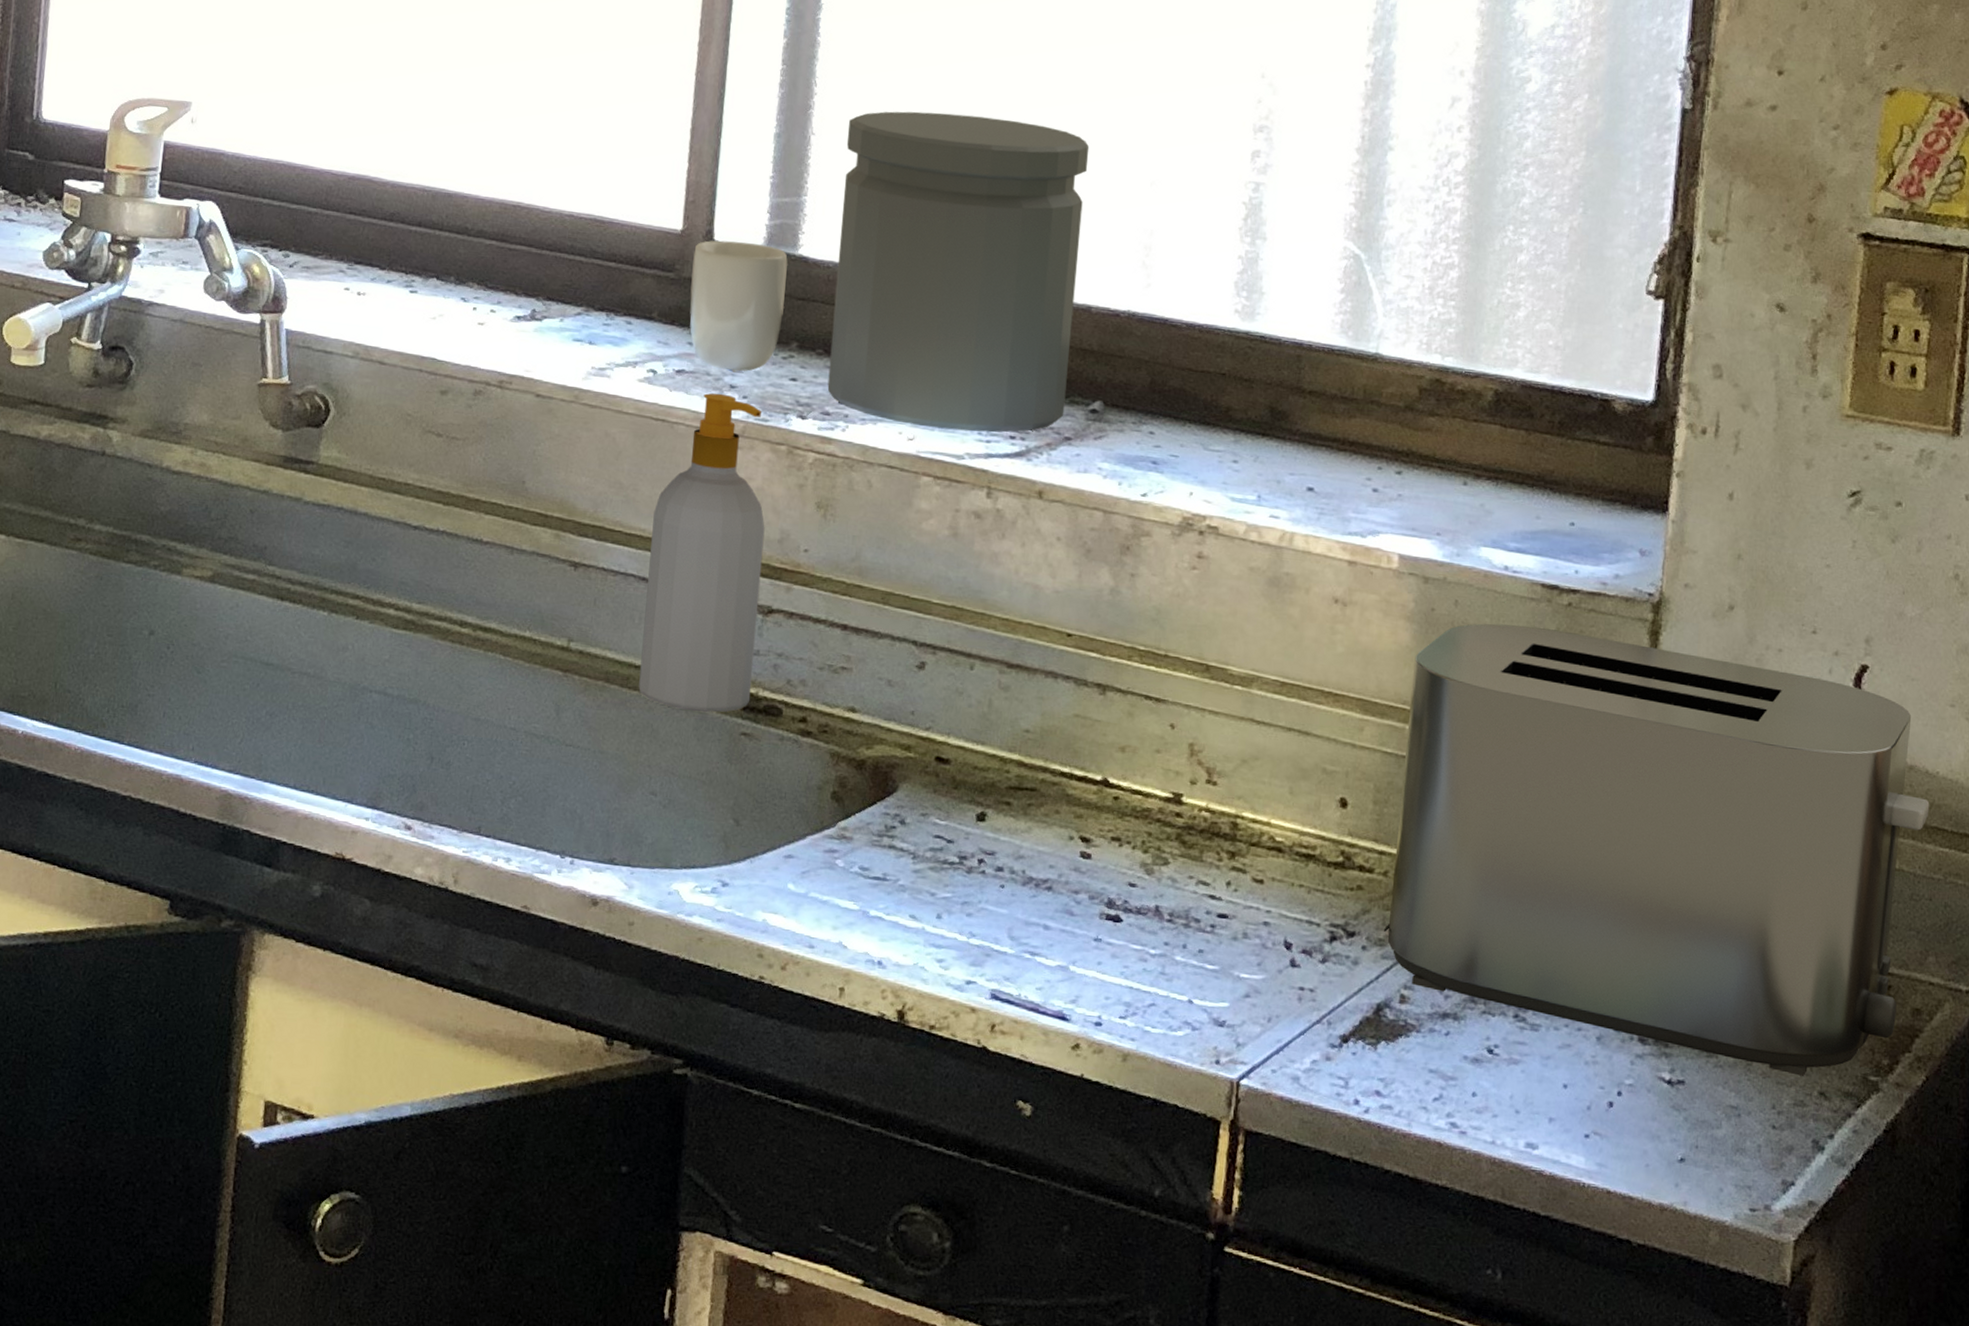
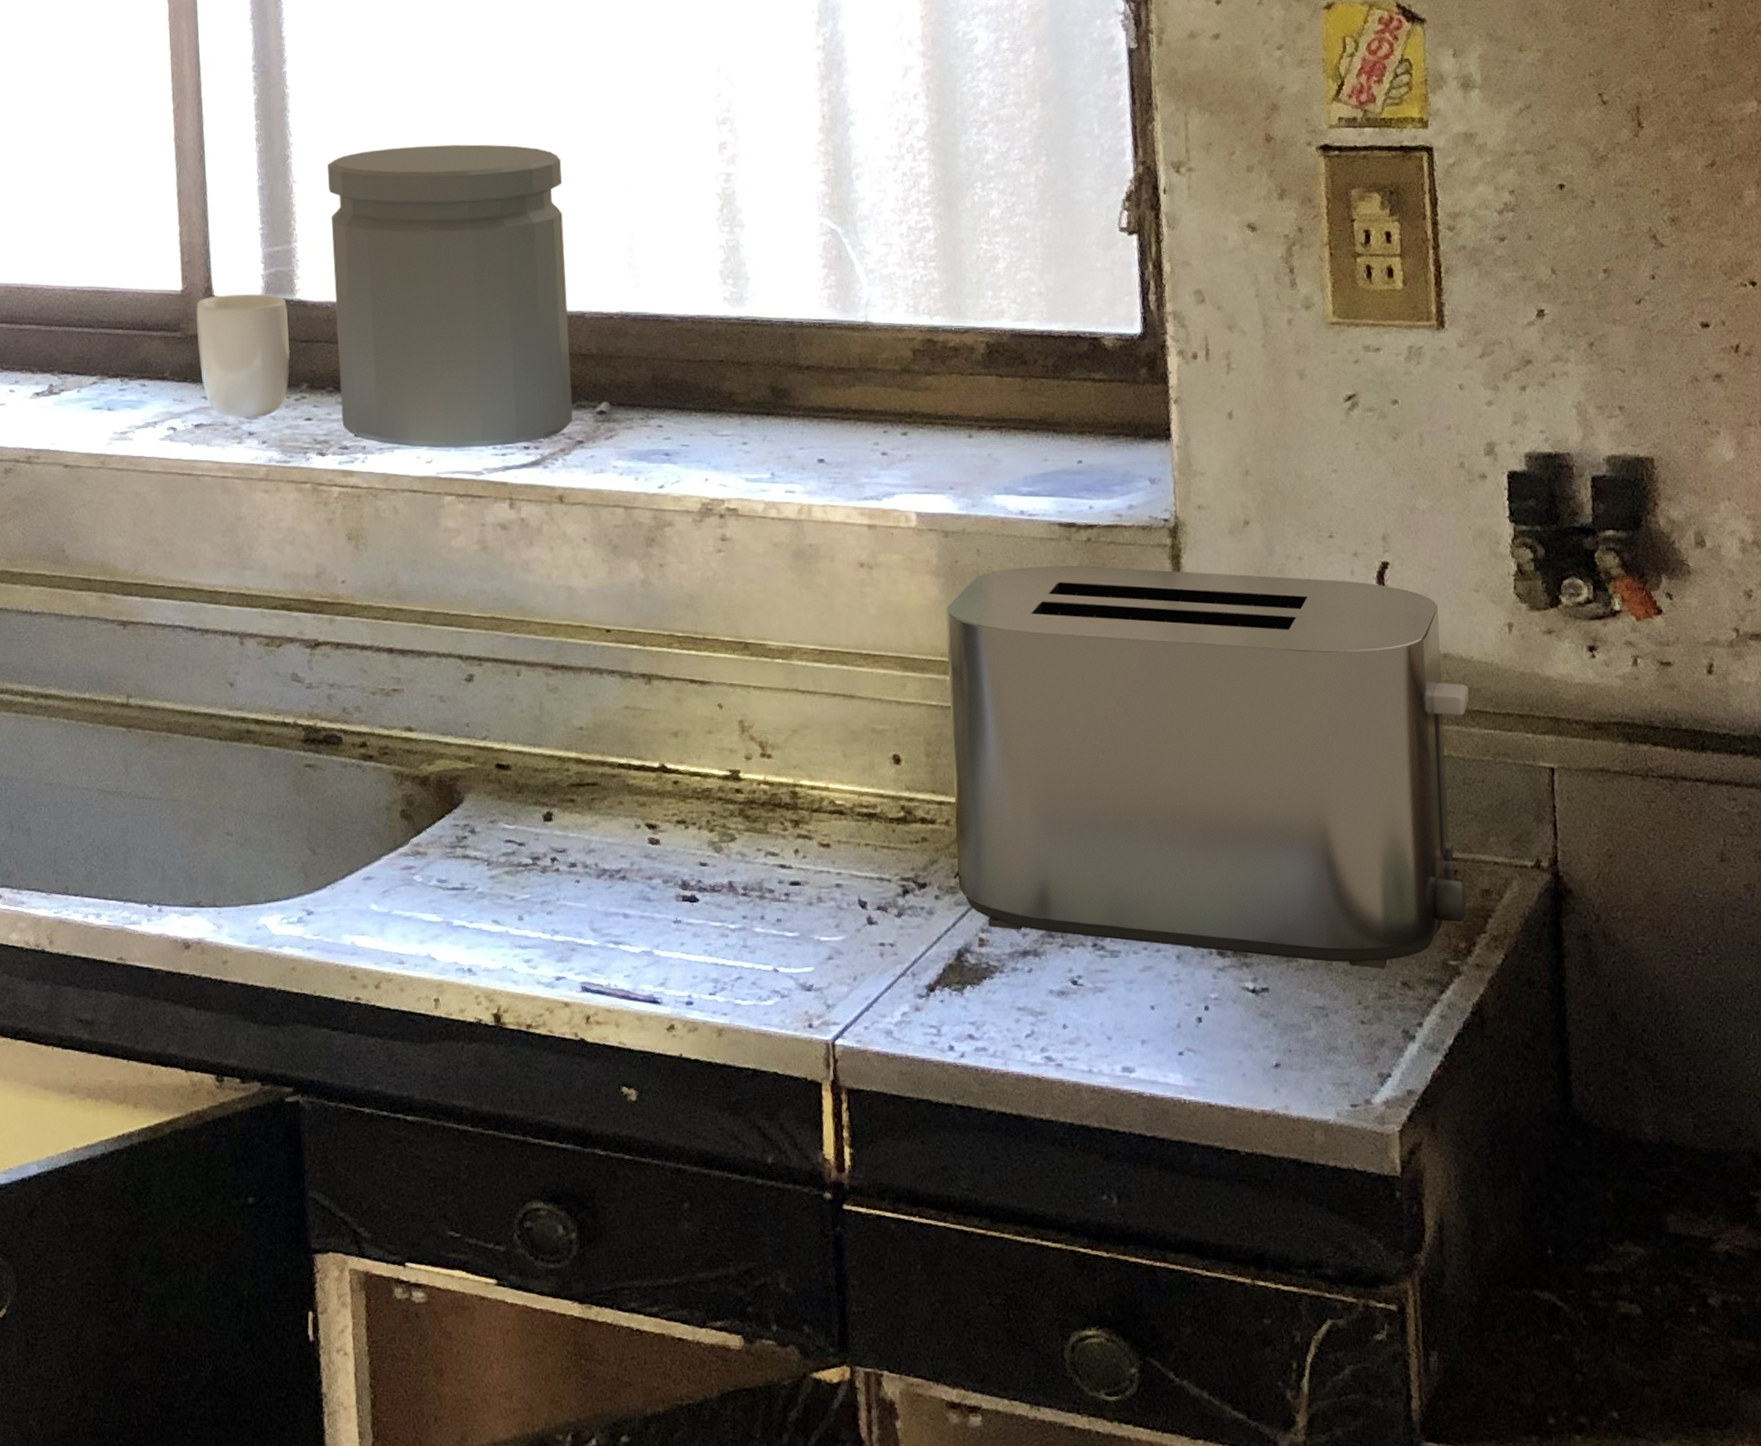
soap bottle: present [638,393,765,713] -> none [192,441,310,750]

